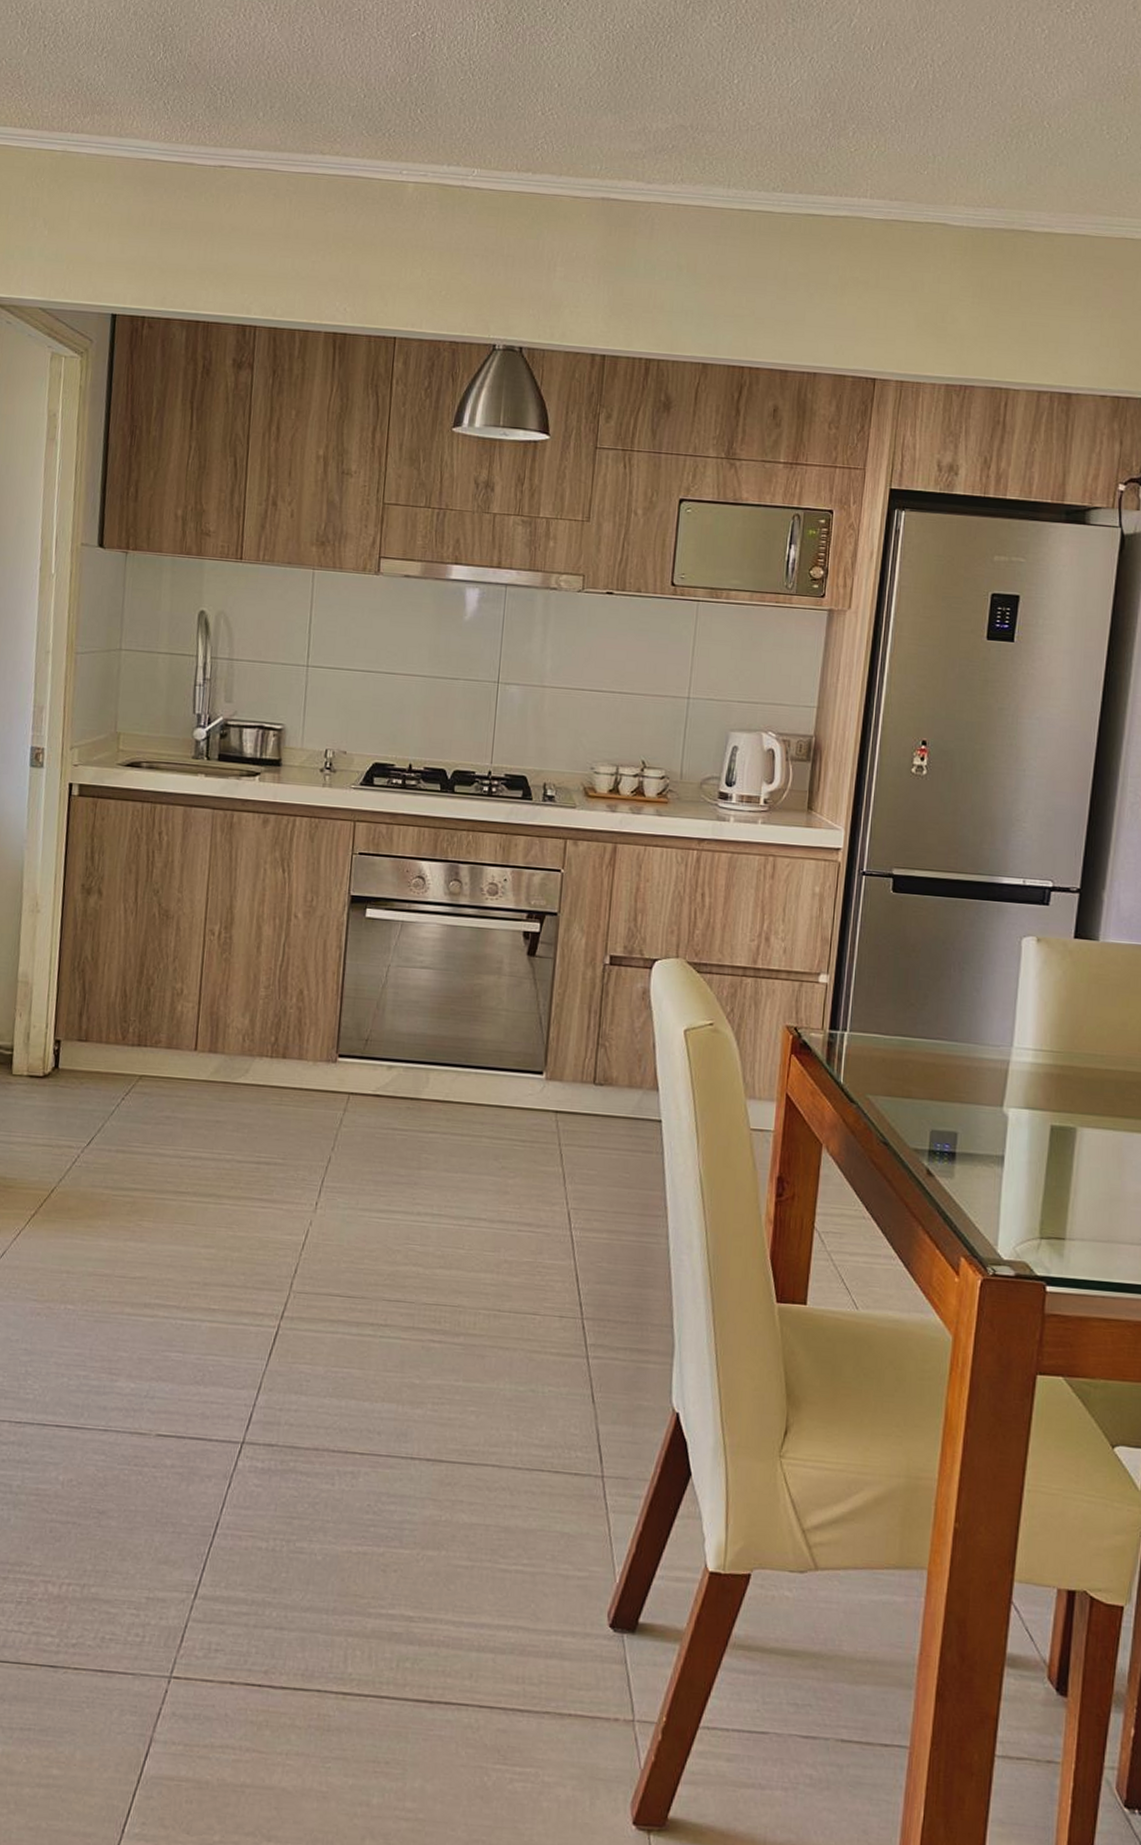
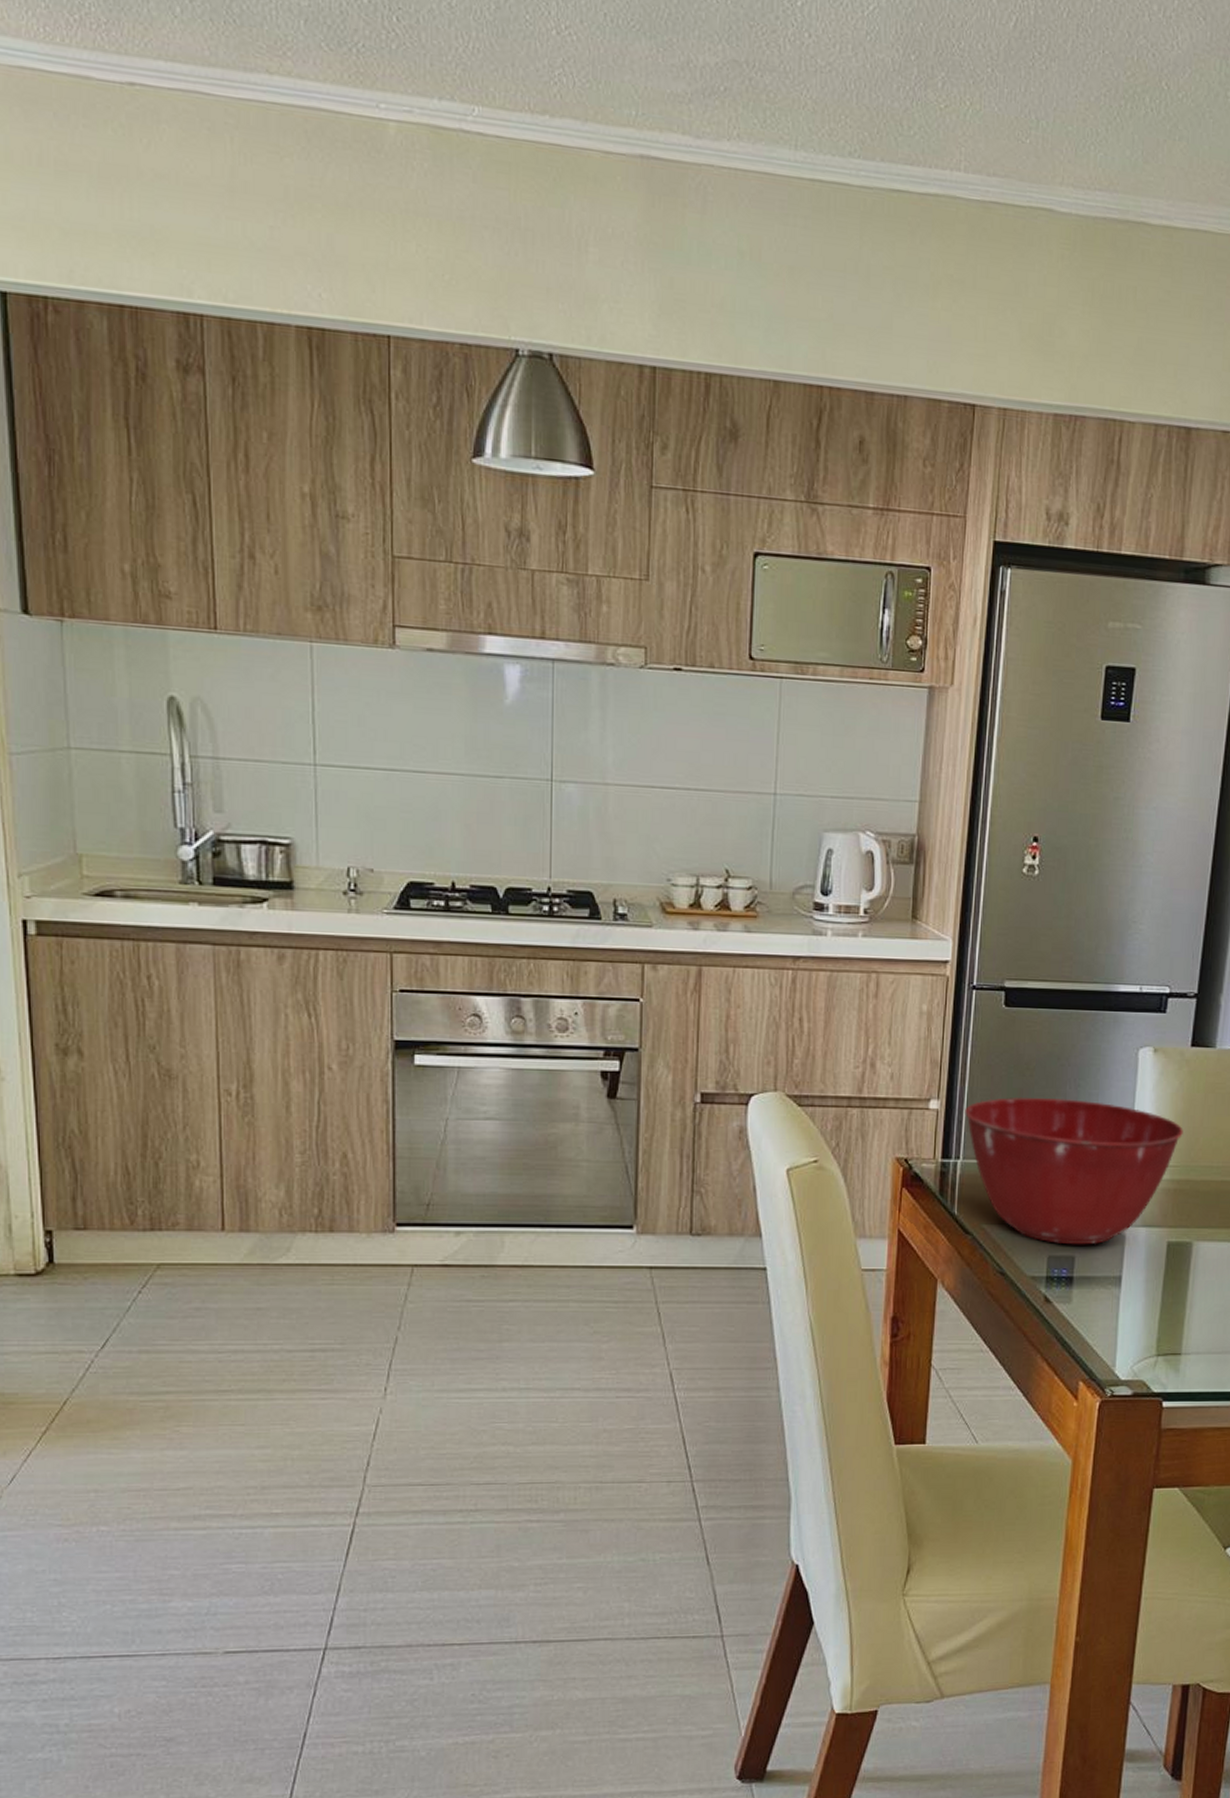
mixing bowl: none [852,976,1067,1122] -> present [965,1096,1183,1245]

